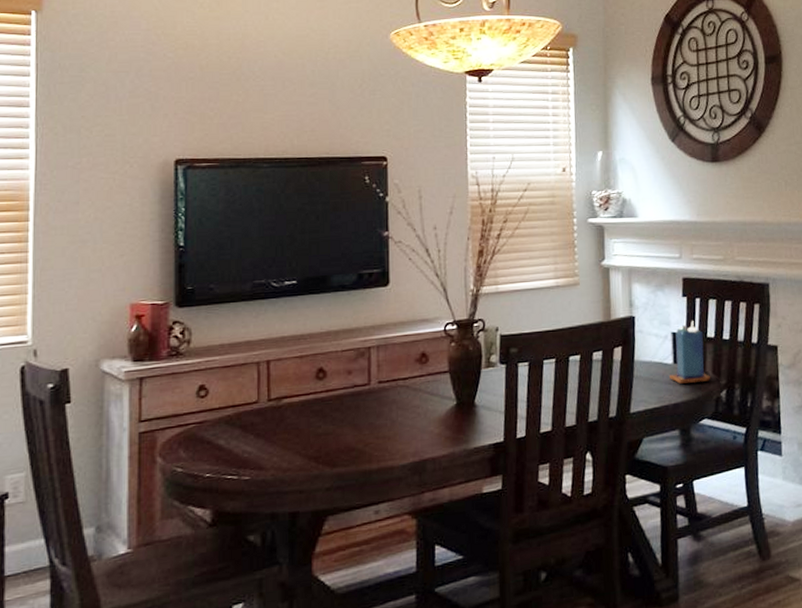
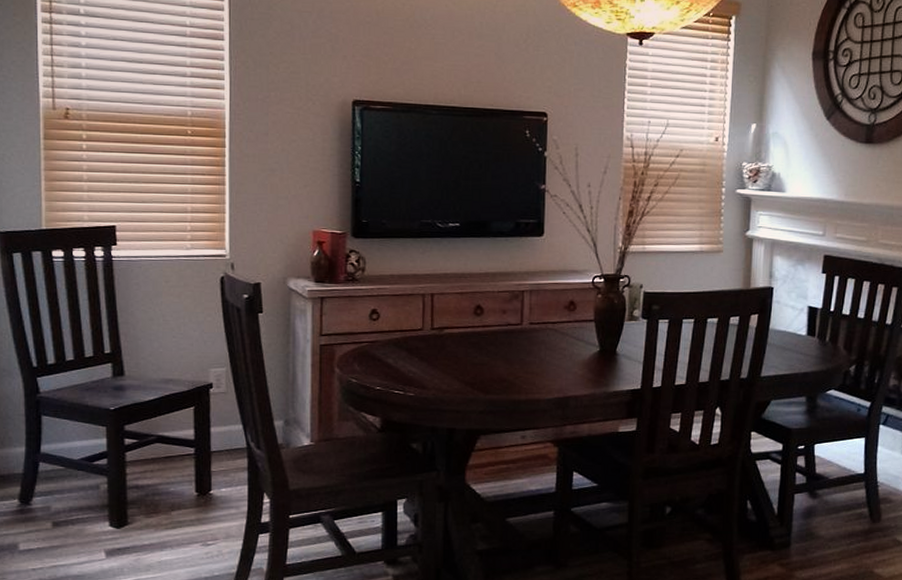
candle: present [668,321,710,384] -> none [801,297,841,355]

